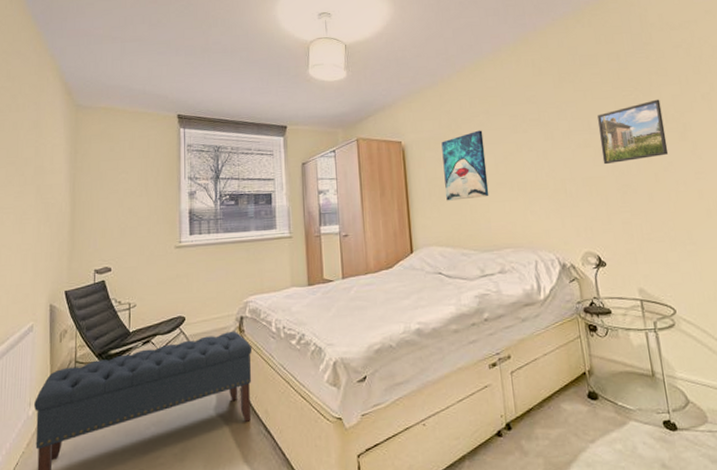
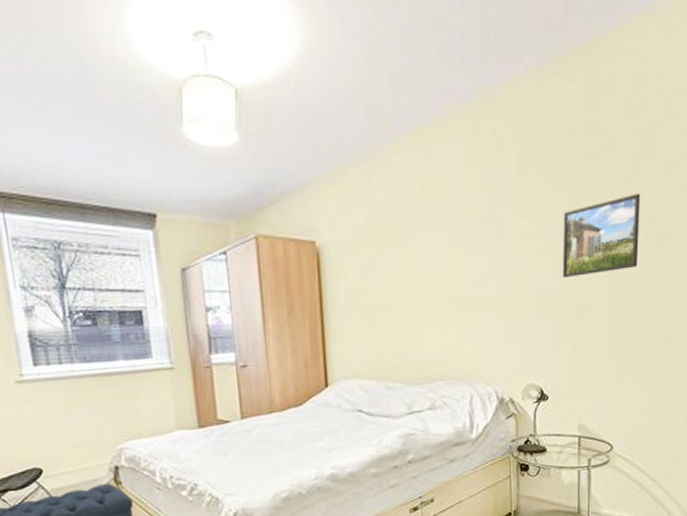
wall art: present [441,130,489,201] -> none [367,228,424,322]

